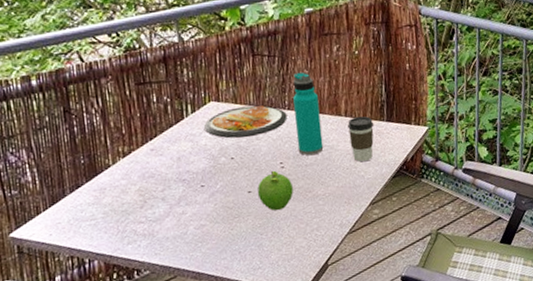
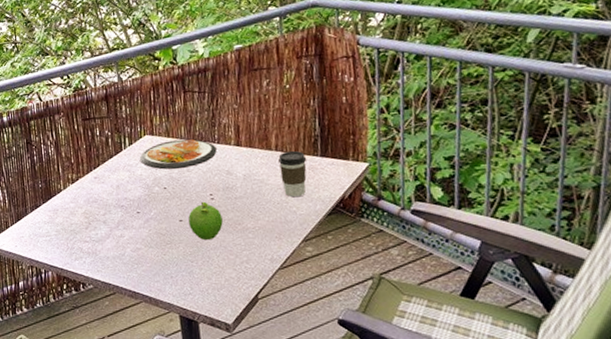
water bottle: present [293,72,324,156] -> none [222,106,254,189]

